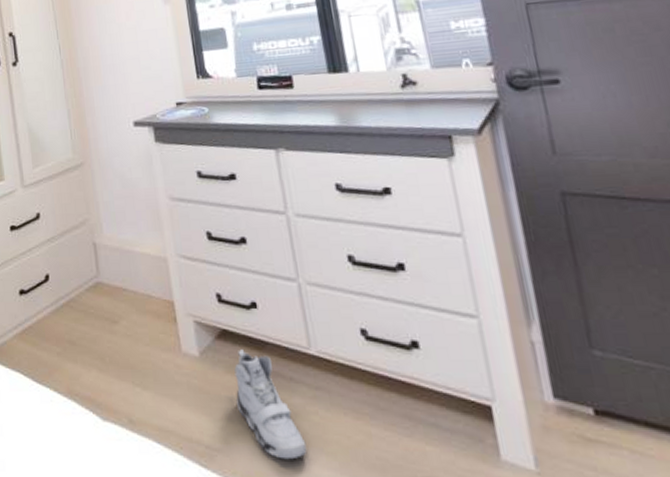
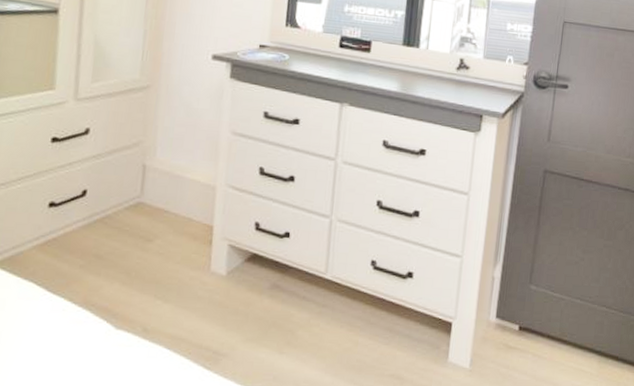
sneaker: present [234,349,307,460] -> none [251,271,303,362]

